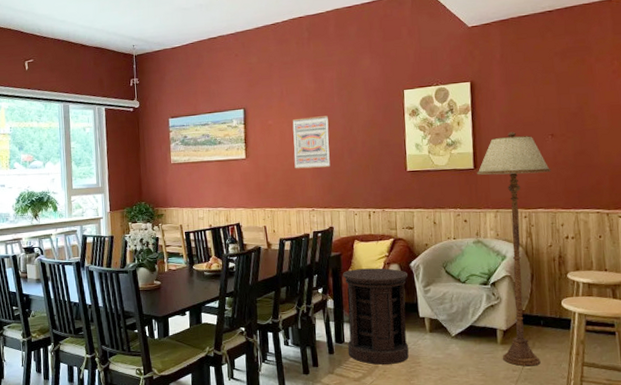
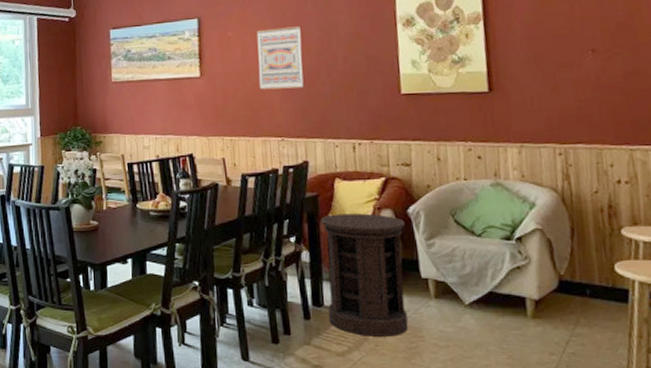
floor lamp: present [477,131,551,367] -> none [493,45,594,350]

